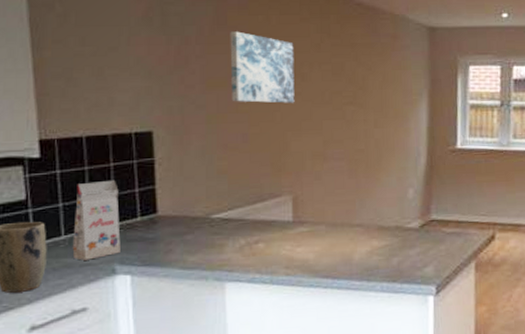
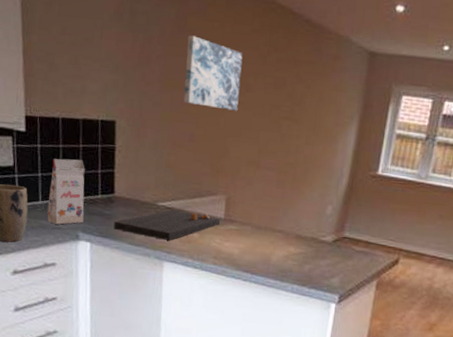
cutting board: none [159,219,288,257] -> present [113,210,220,241]

